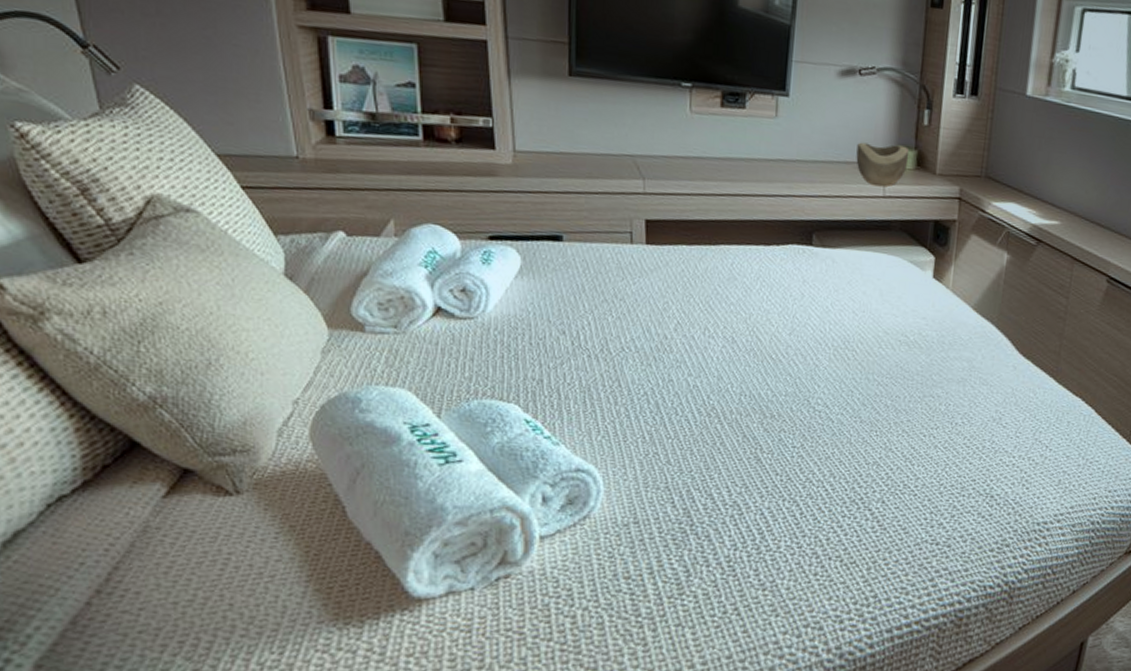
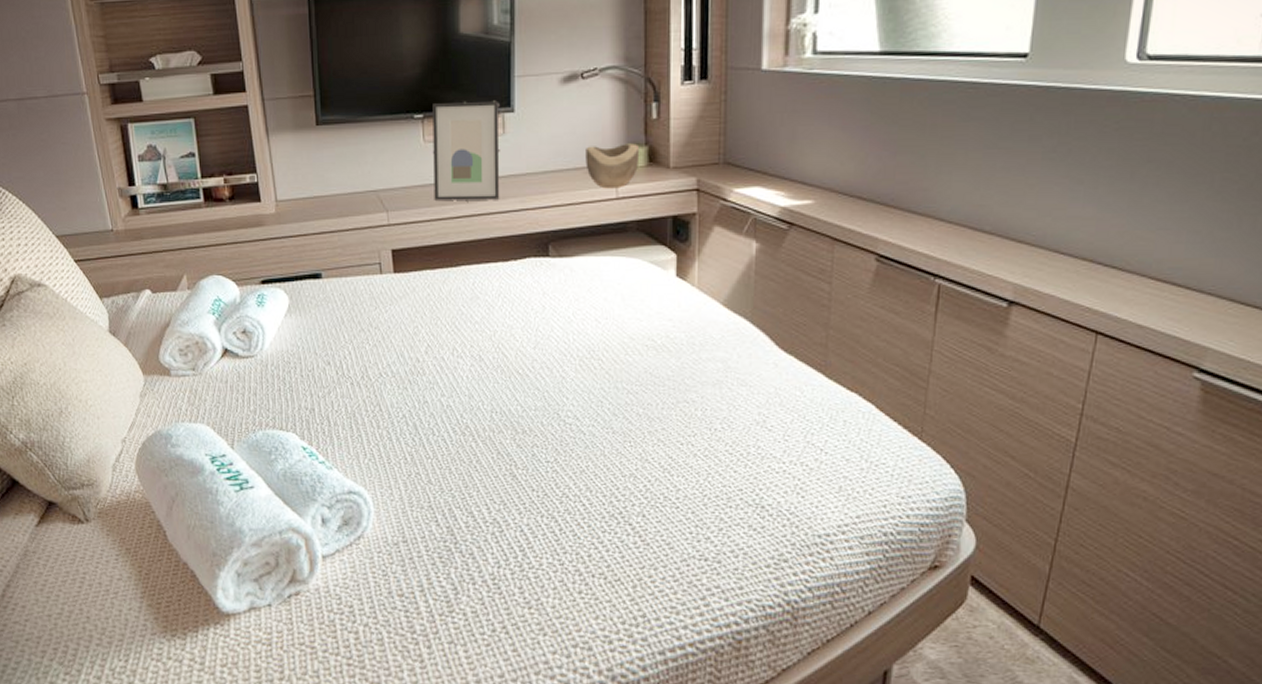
picture frame: none [697,74,774,182] -> present [432,100,500,202]

